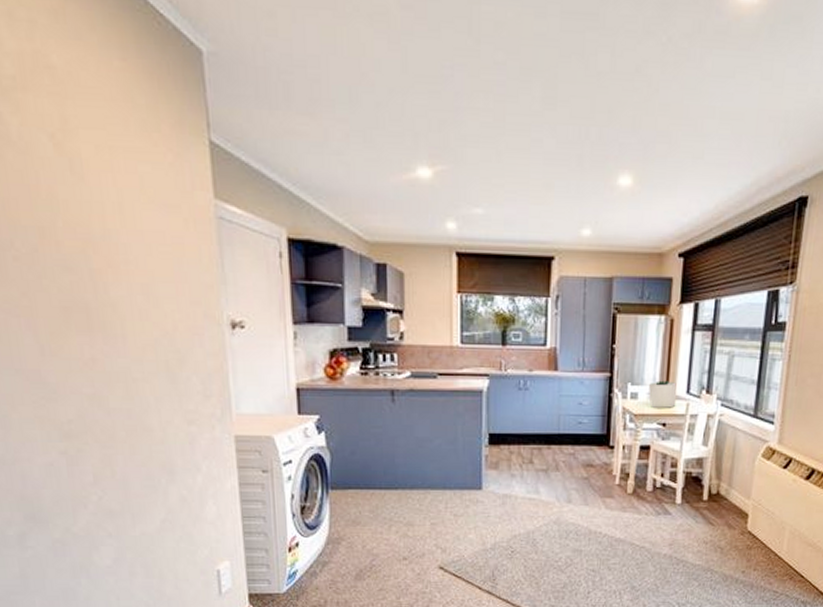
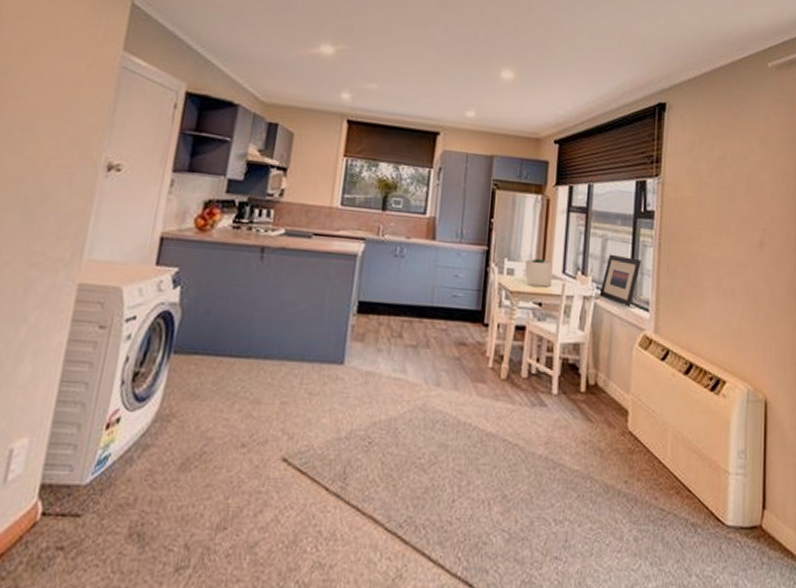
picture frame: none [723,370,769,421] -> present [599,254,641,307]

